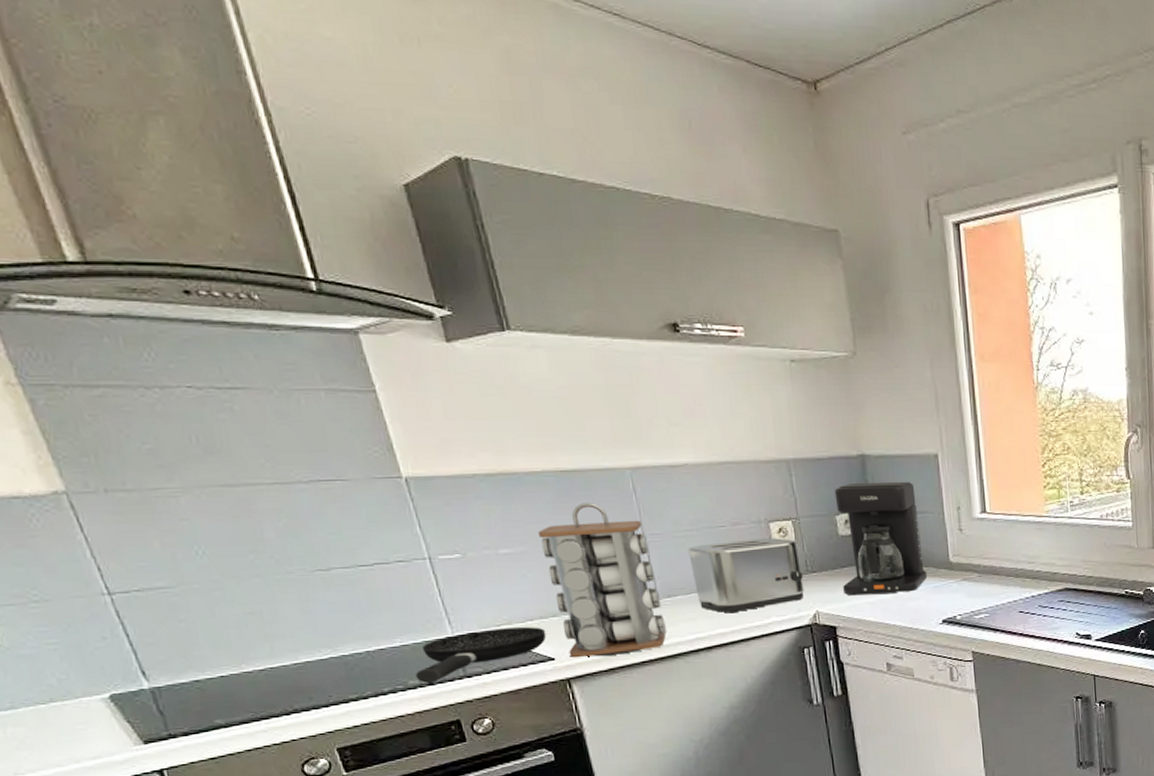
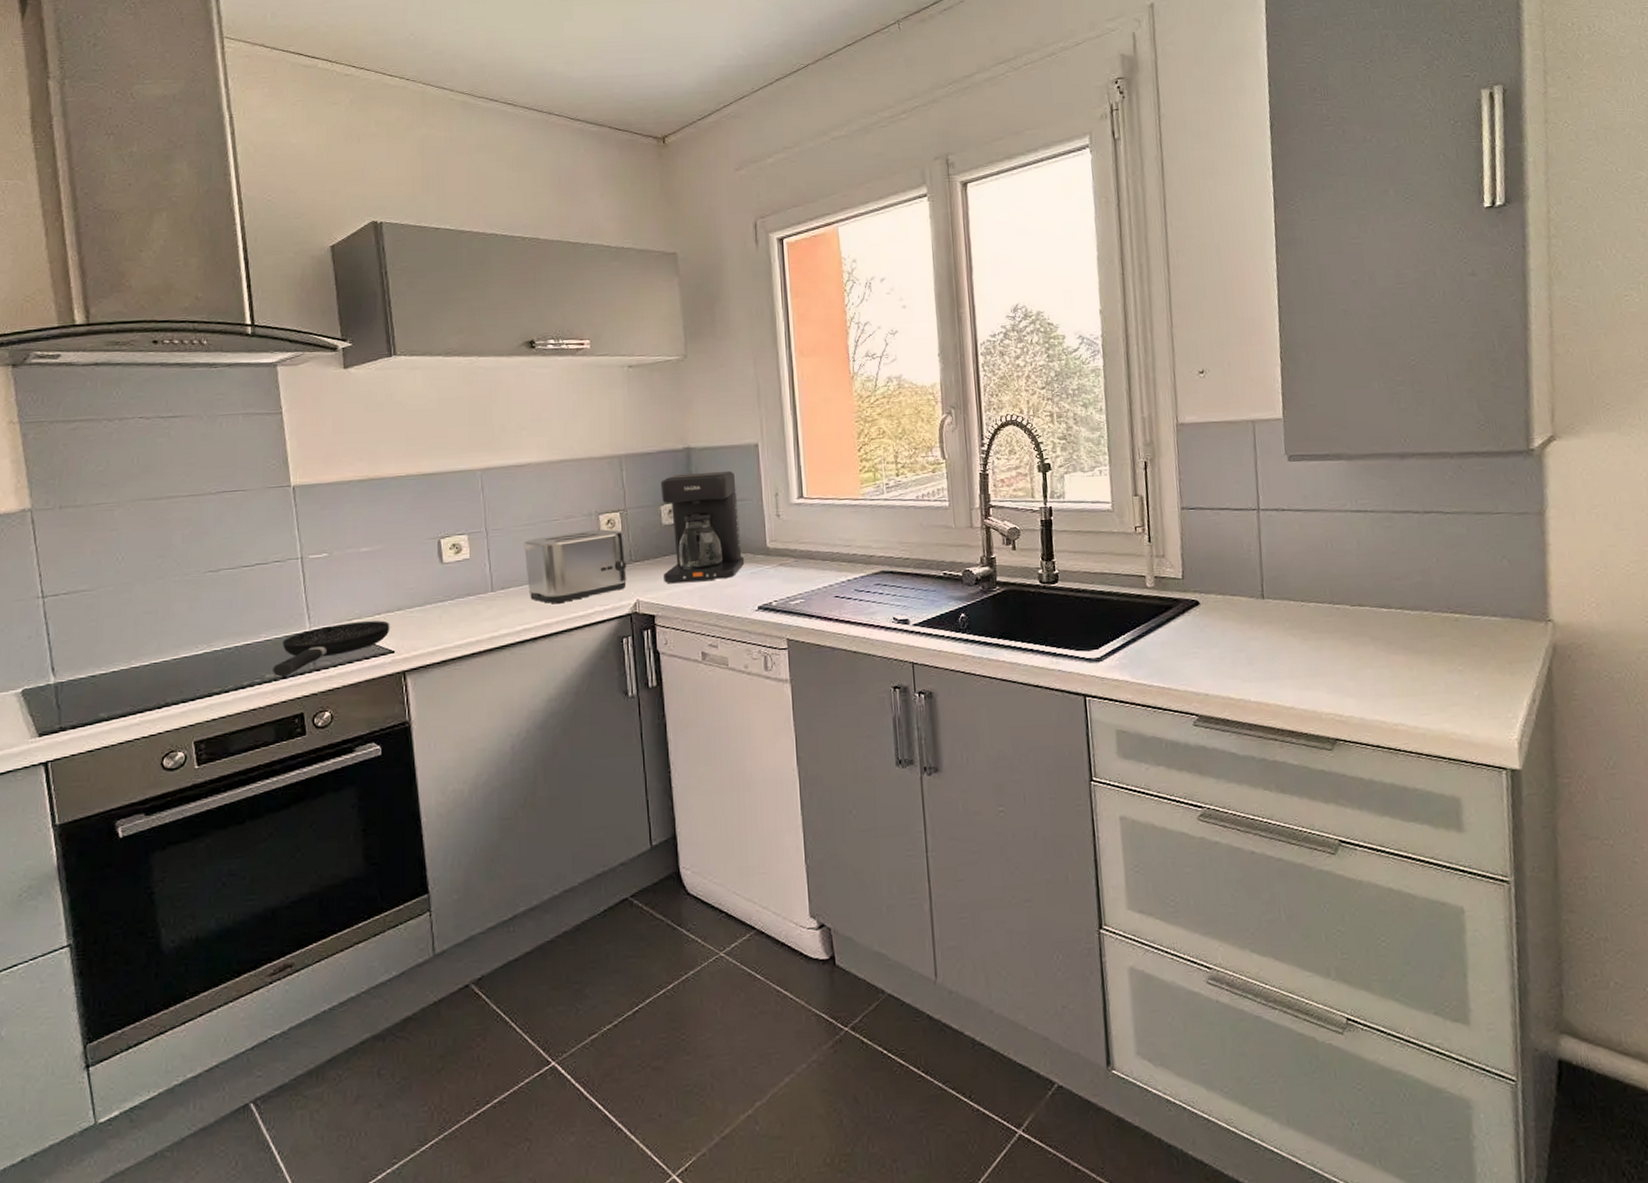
spice rack: present [537,503,668,658] -> none [395,502,498,651]

